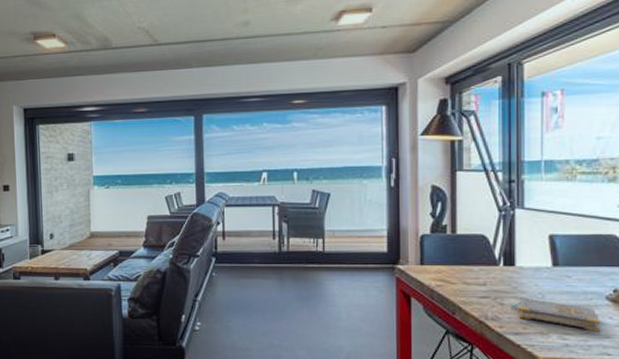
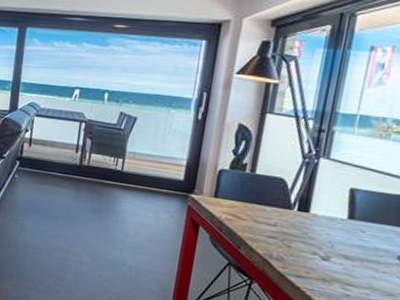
book: present [510,297,601,332] -> none [297,243,388,289]

